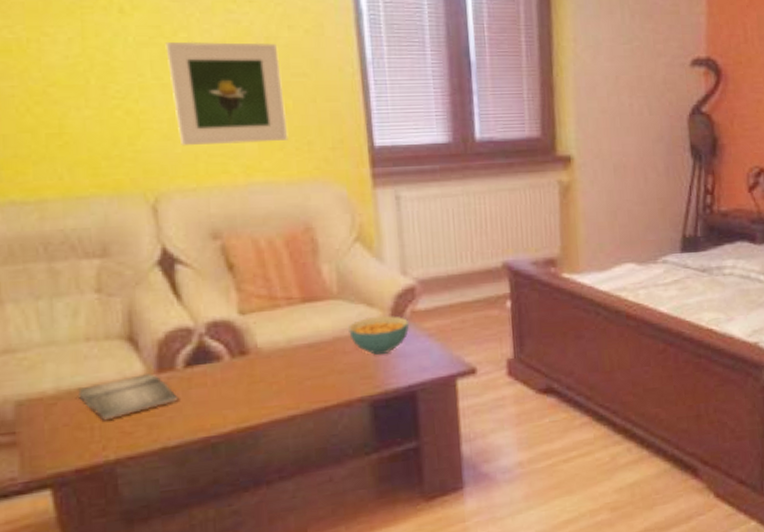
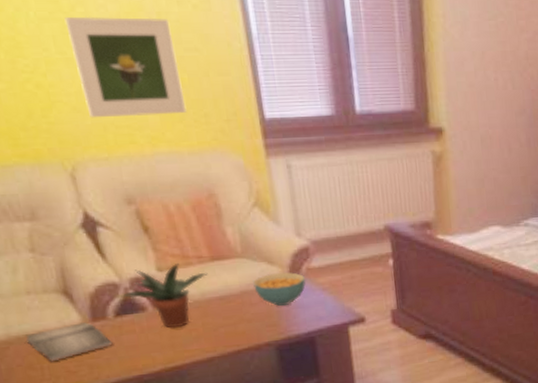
potted plant: none [194,306,297,381] -> present [120,264,208,329]

